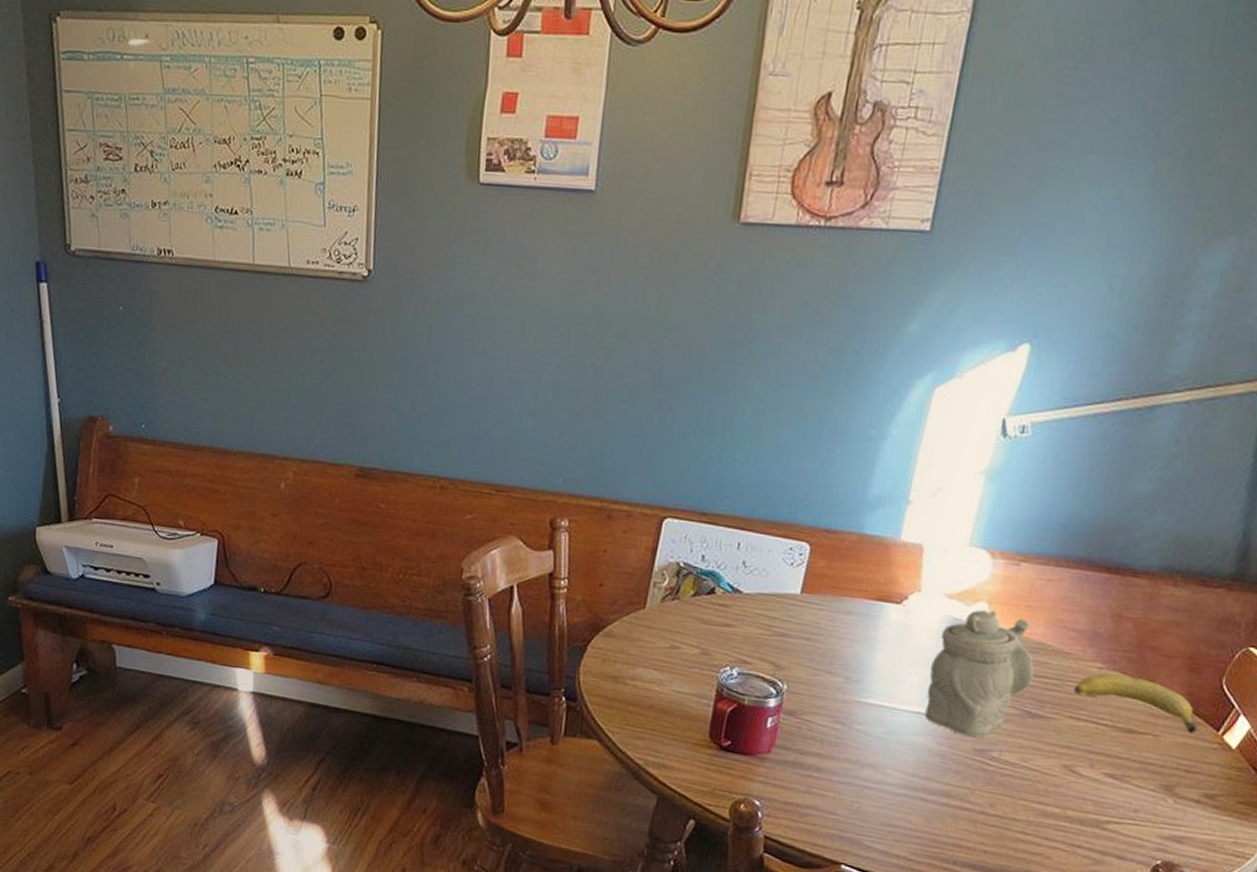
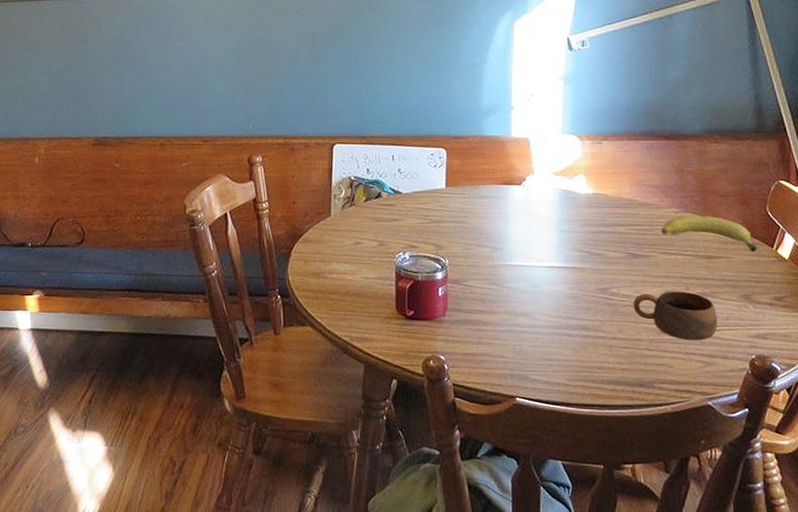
teapot: present [924,609,1035,738] -> none [553,180,630,280]
cup: none [1015,764,1124,833] -> present [633,291,718,341]

